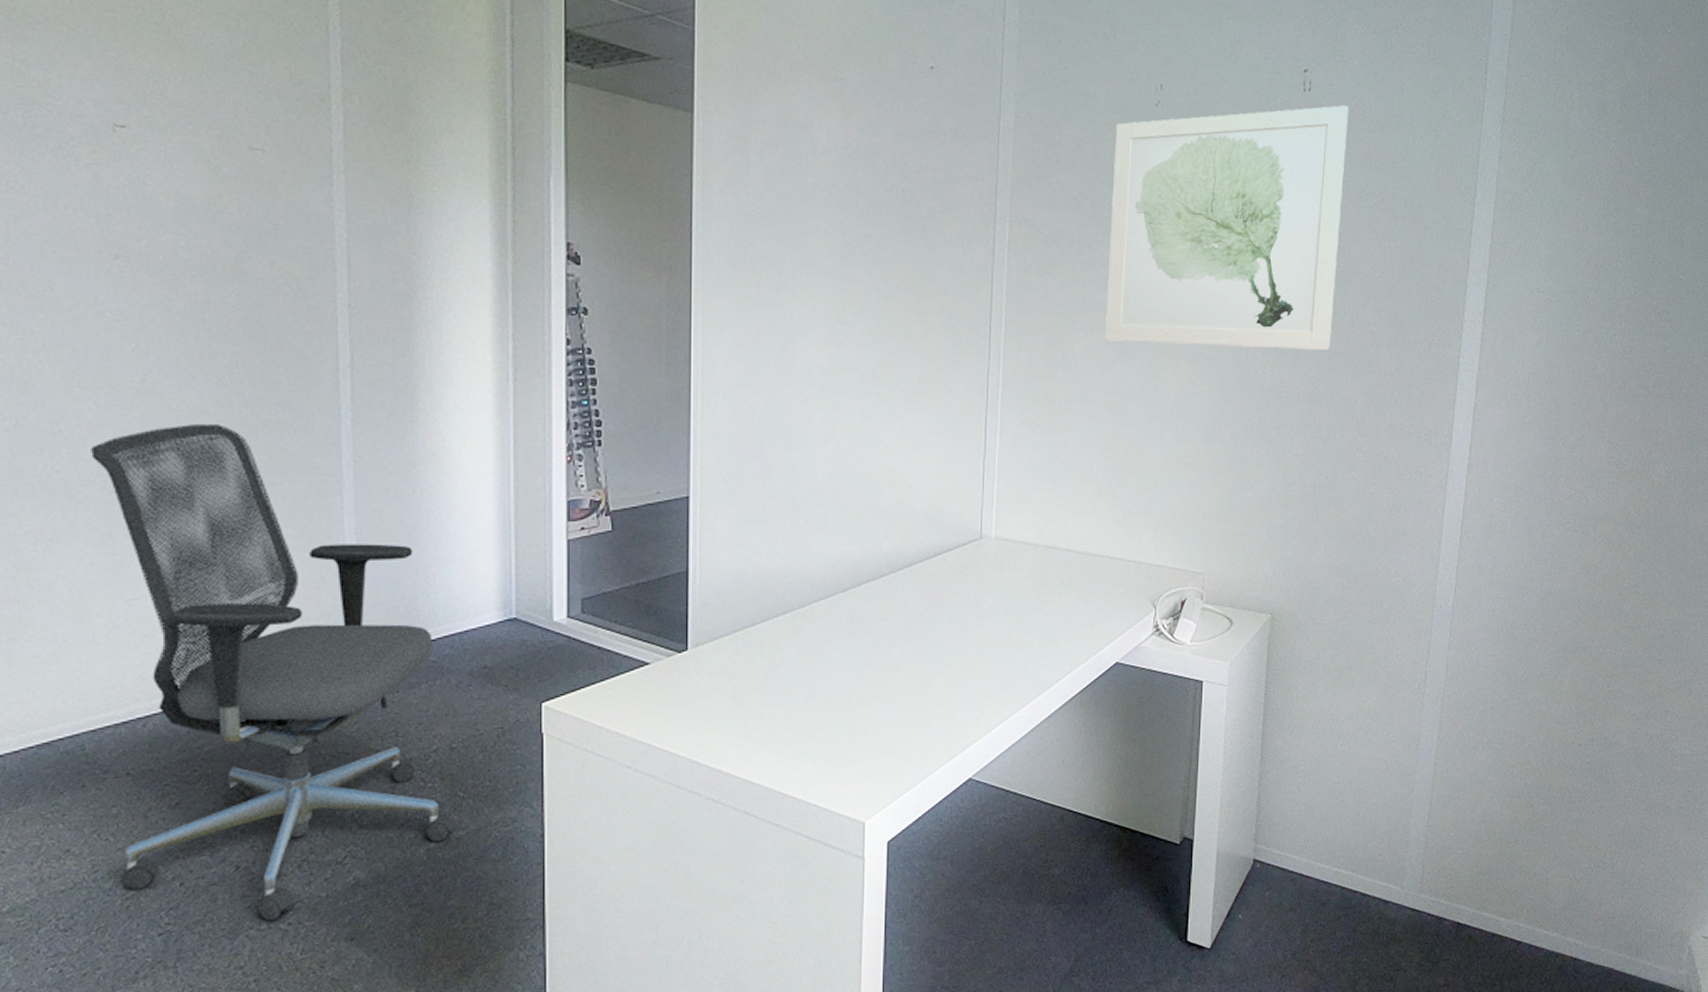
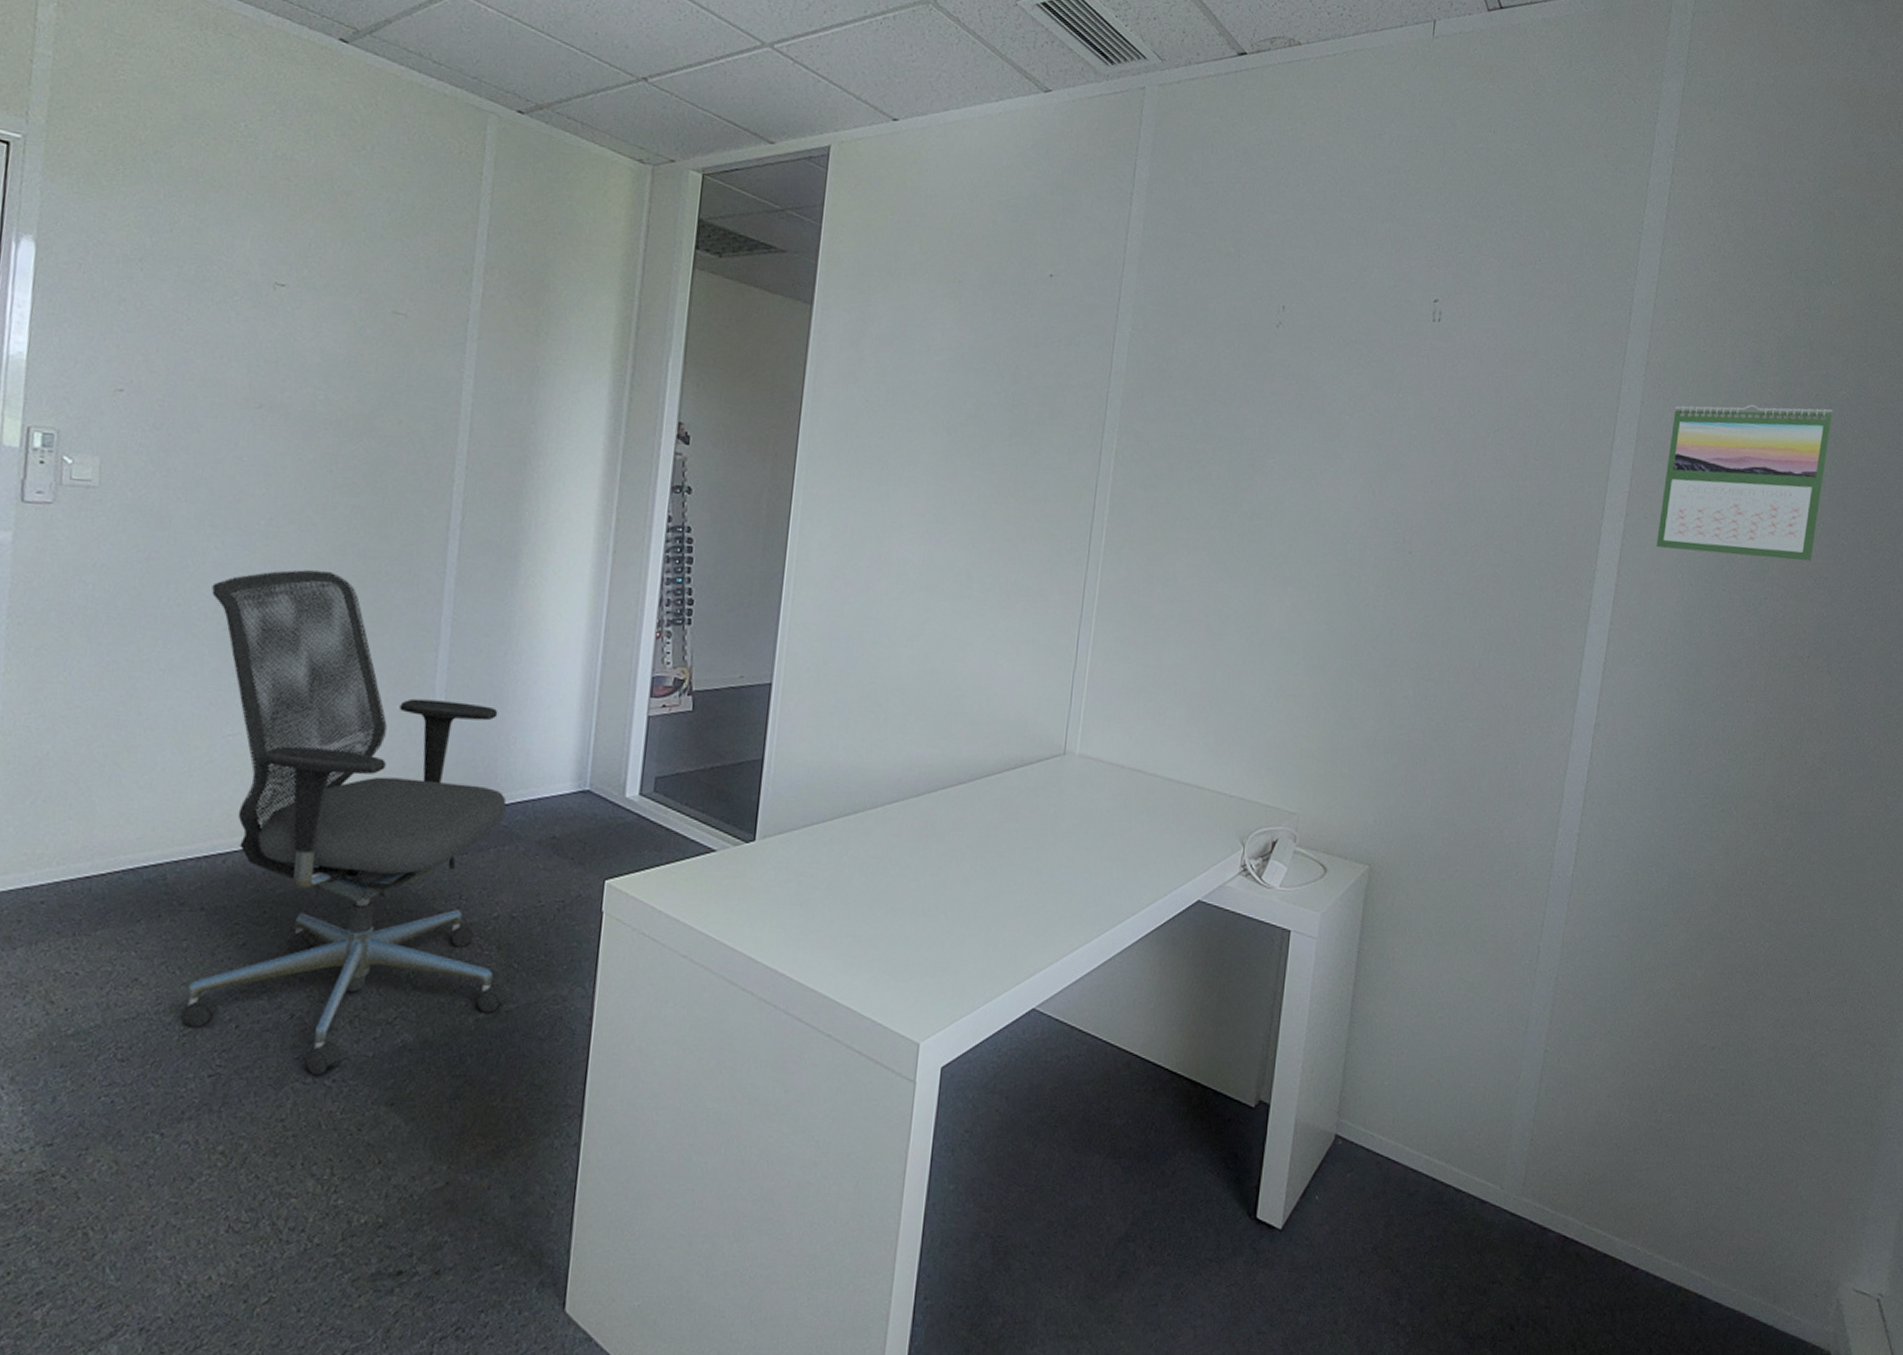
wall art: present [1105,105,1349,350] -> none [1209,337,1481,590]
calendar: none [1517,152,1670,298] -> present [1656,404,1833,562]

